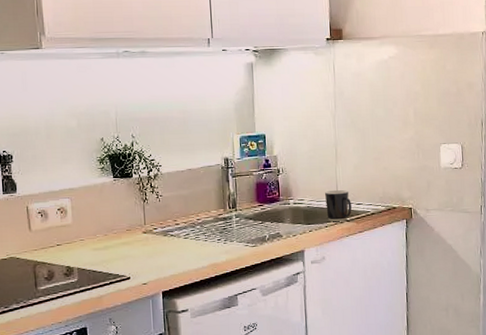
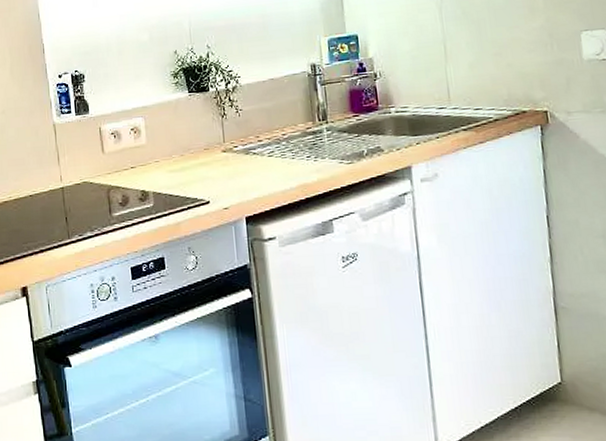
mug: present [325,190,352,222] -> none [434,93,469,132]

